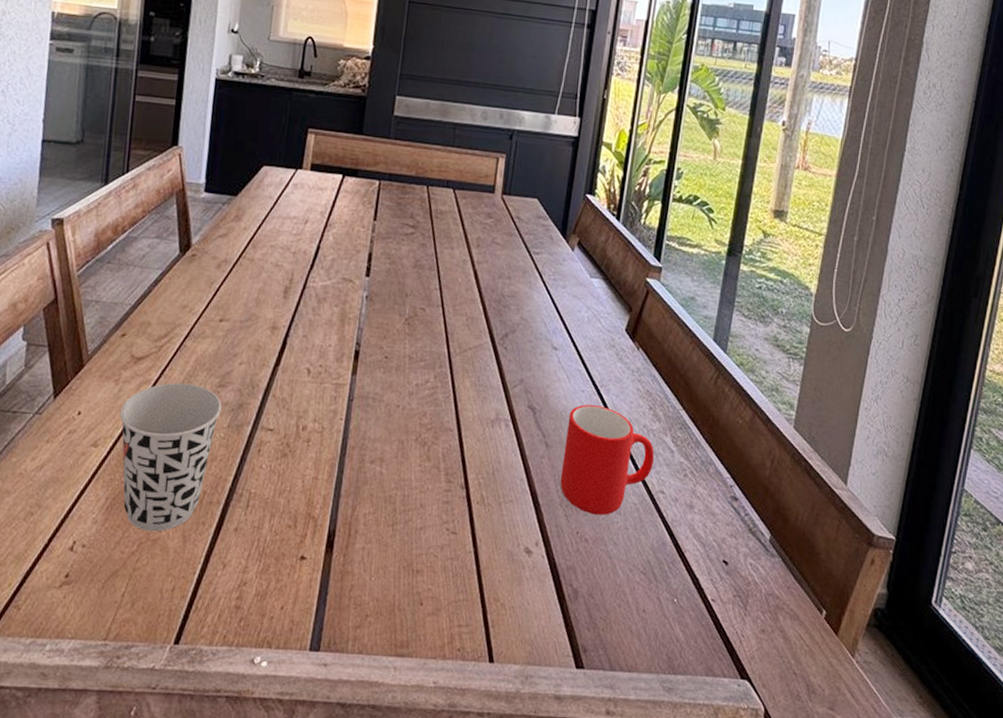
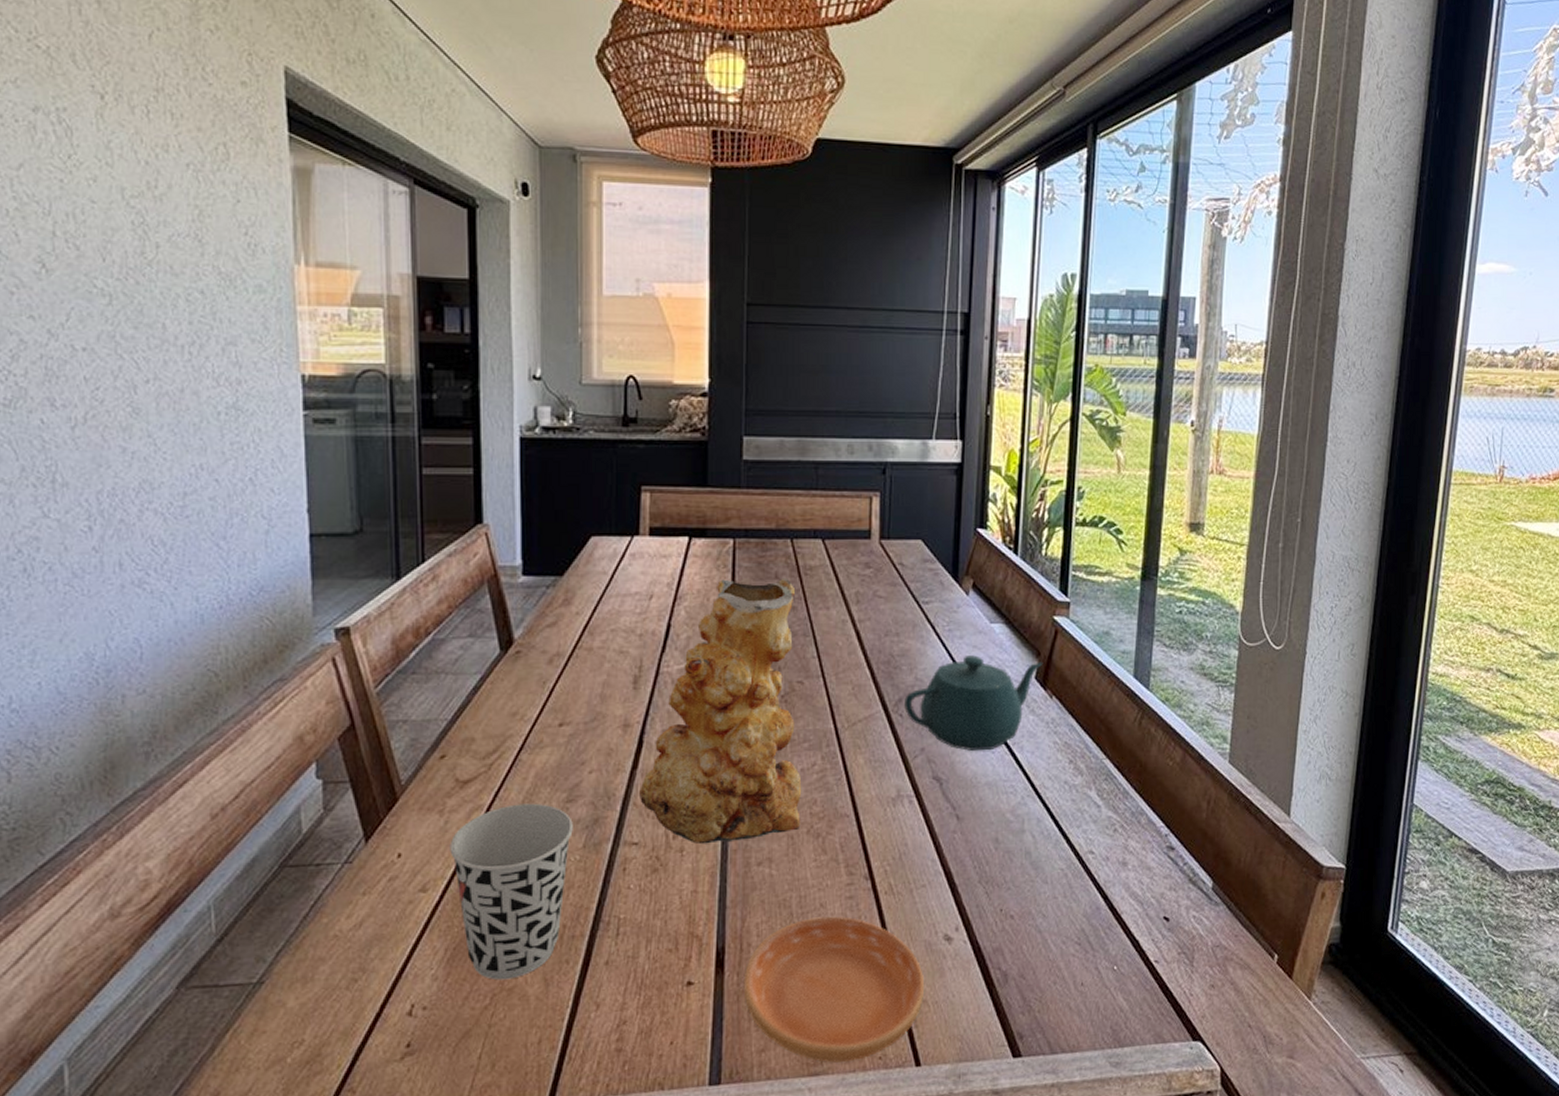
vase: none [278,213,427,440] -> present [638,577,802,845]
saucer: none [347,515,504,649] -> present [743,916,925,1063]
teapot: none [509,303,633,388] -> present [904,655,1042,751]
cup: present [560,405,654,515] -> none [977,766,1079,888]

